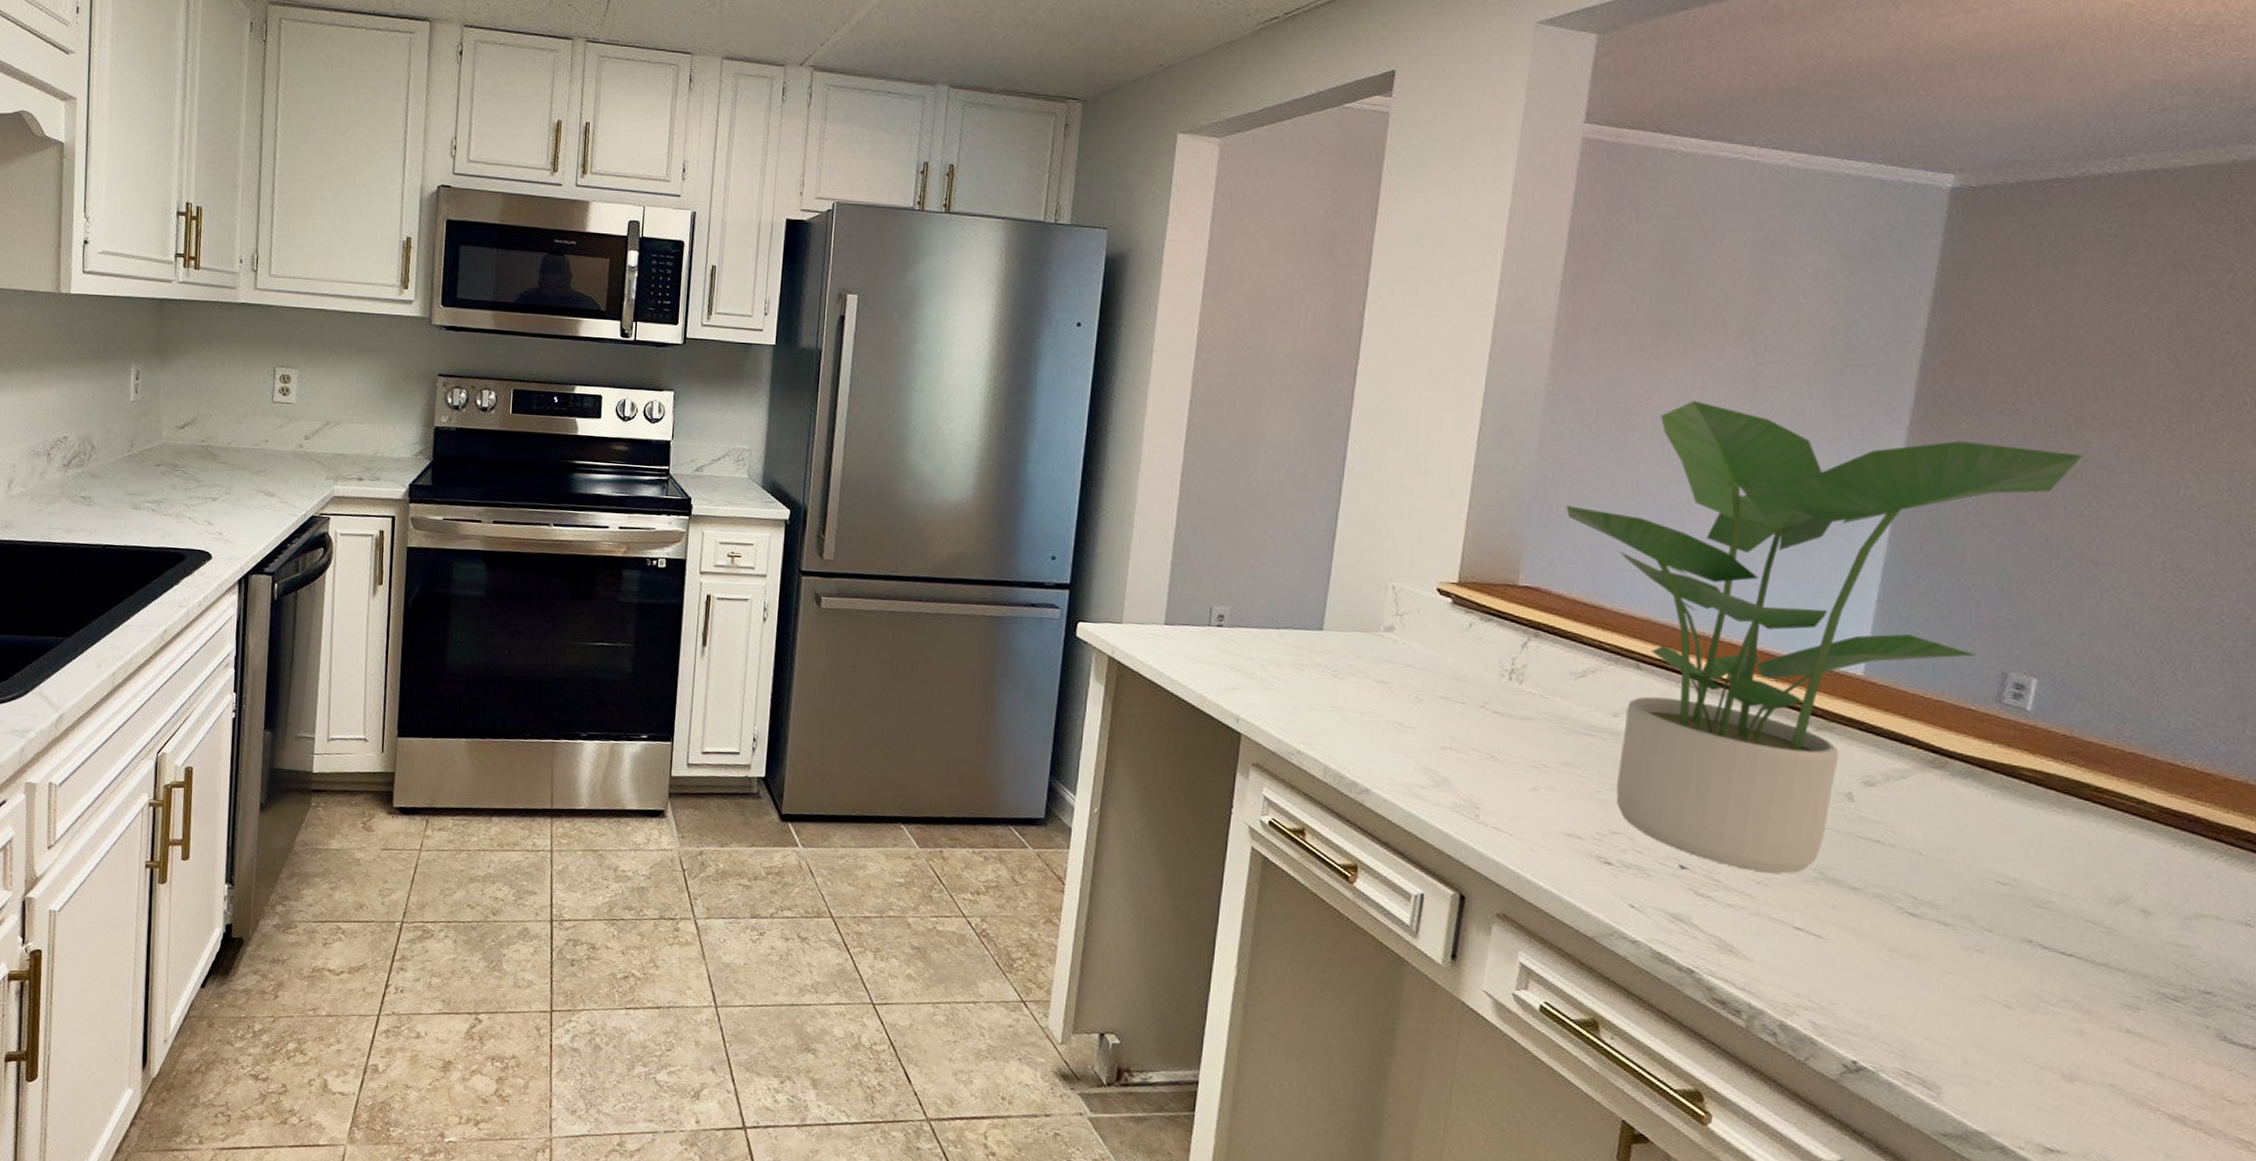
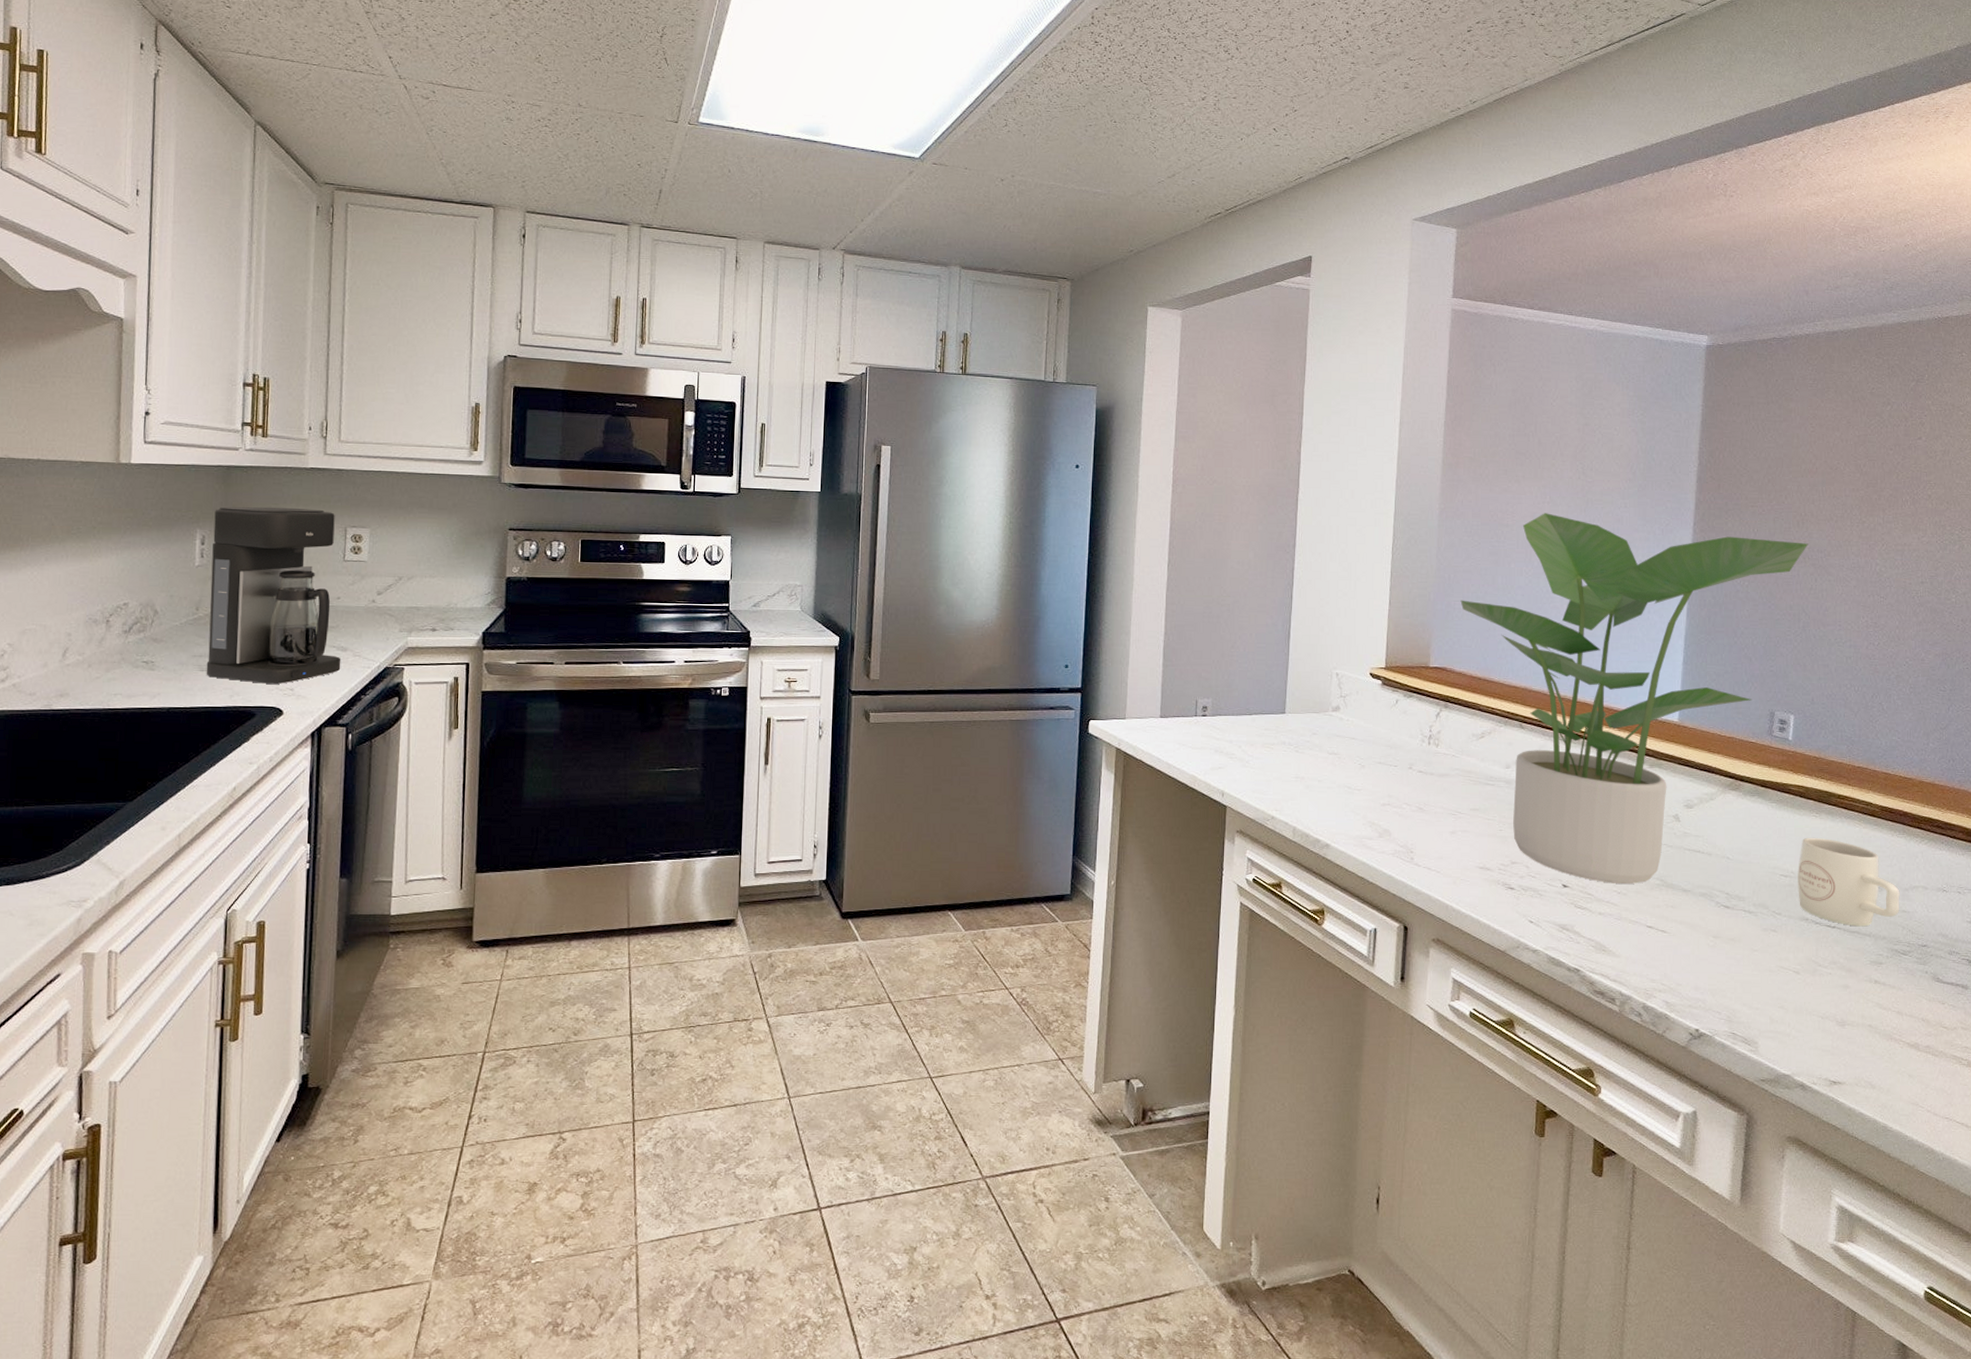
coffee maker: none [139,341,269,527] -> present [206,506,341,684]
mug: none [2020,837,2178,960] -> present [1798,837,1900,927]

